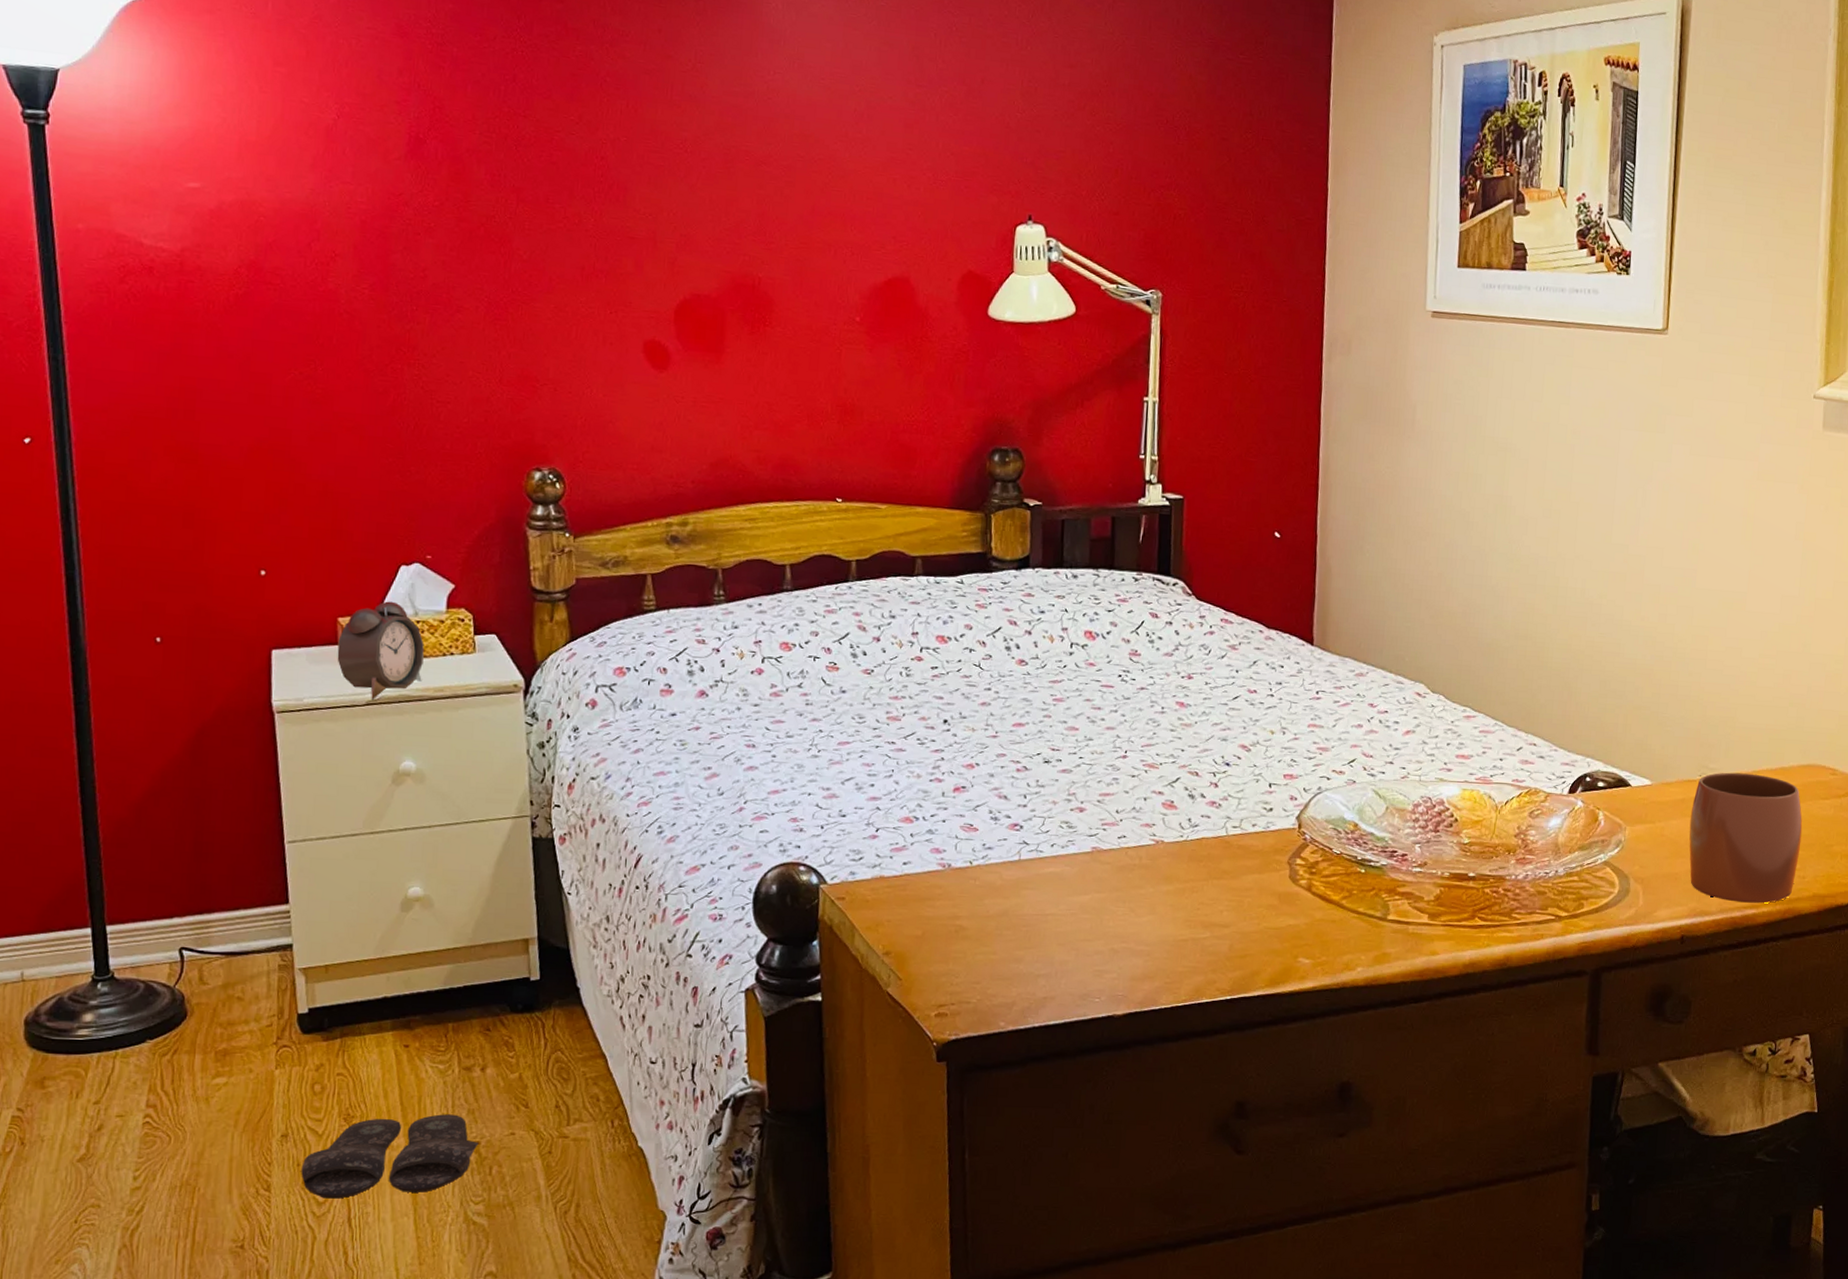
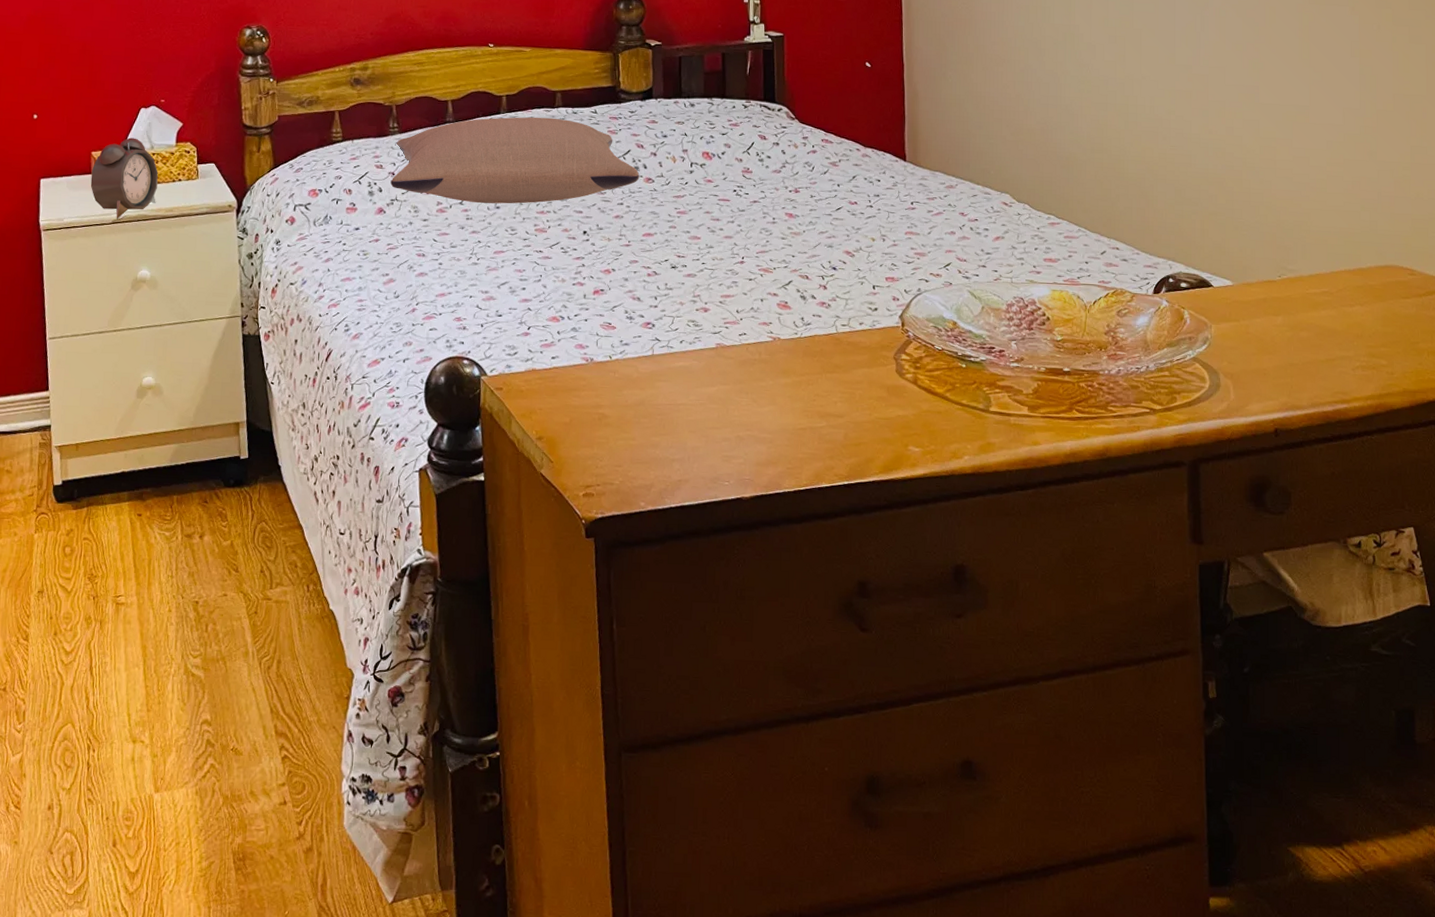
slippers: present [301,1114,479,1199] -> none [53,576,197,649]
pillow: none [714,586,1011,688] -> present [390,117,640,204]
mug: present [1689,772,1803,904] -> none [1273,273,1386,399]

